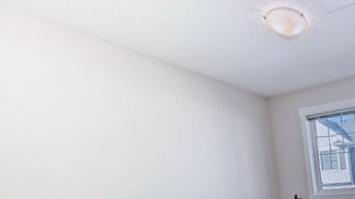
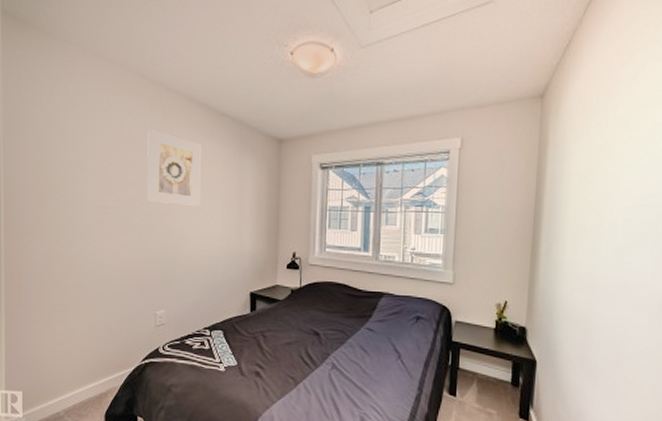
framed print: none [122,95,197,169] -> present [147,129,201,206]

